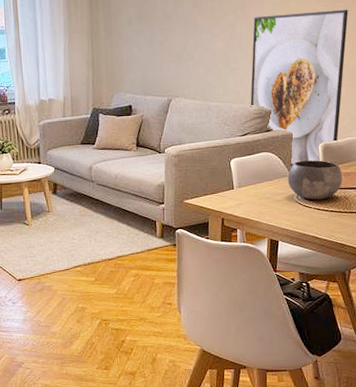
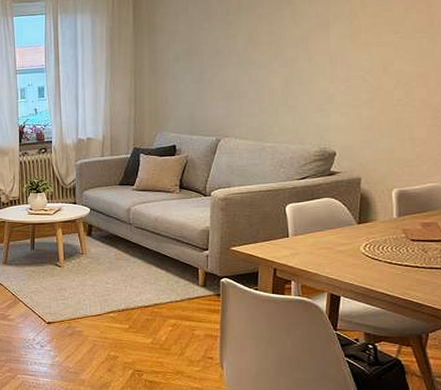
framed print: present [250,9,348,166] -> none [311,40,432,214]
bowl: present [287,160,343,200] -> none [353,208,421,253]

